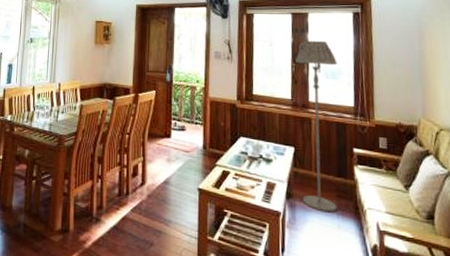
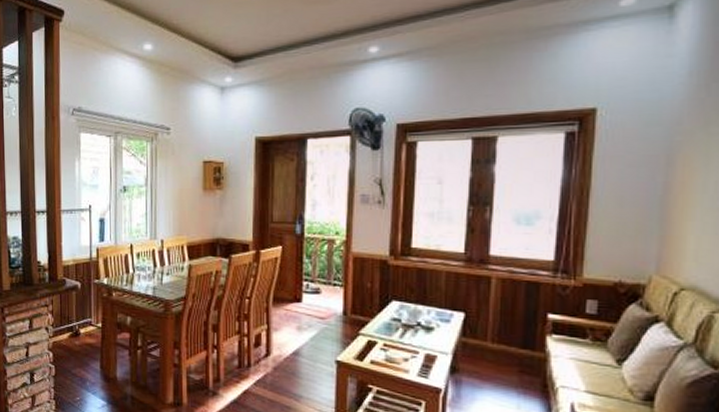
floor lamp: present [295,40,337,213] -> none [471,174,535,390]

